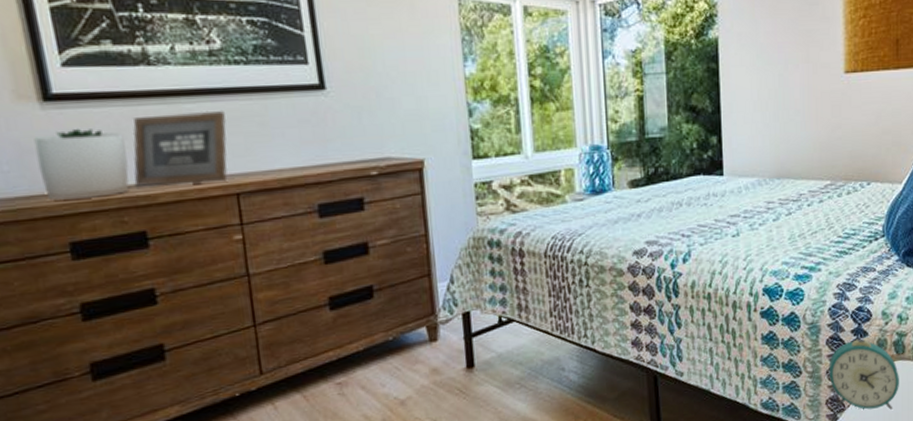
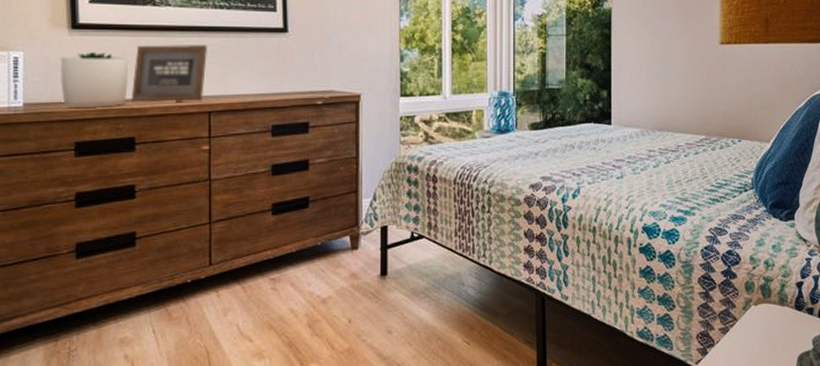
alarm clock: present [829,338,899,410] -> none [700,280,765,349]

